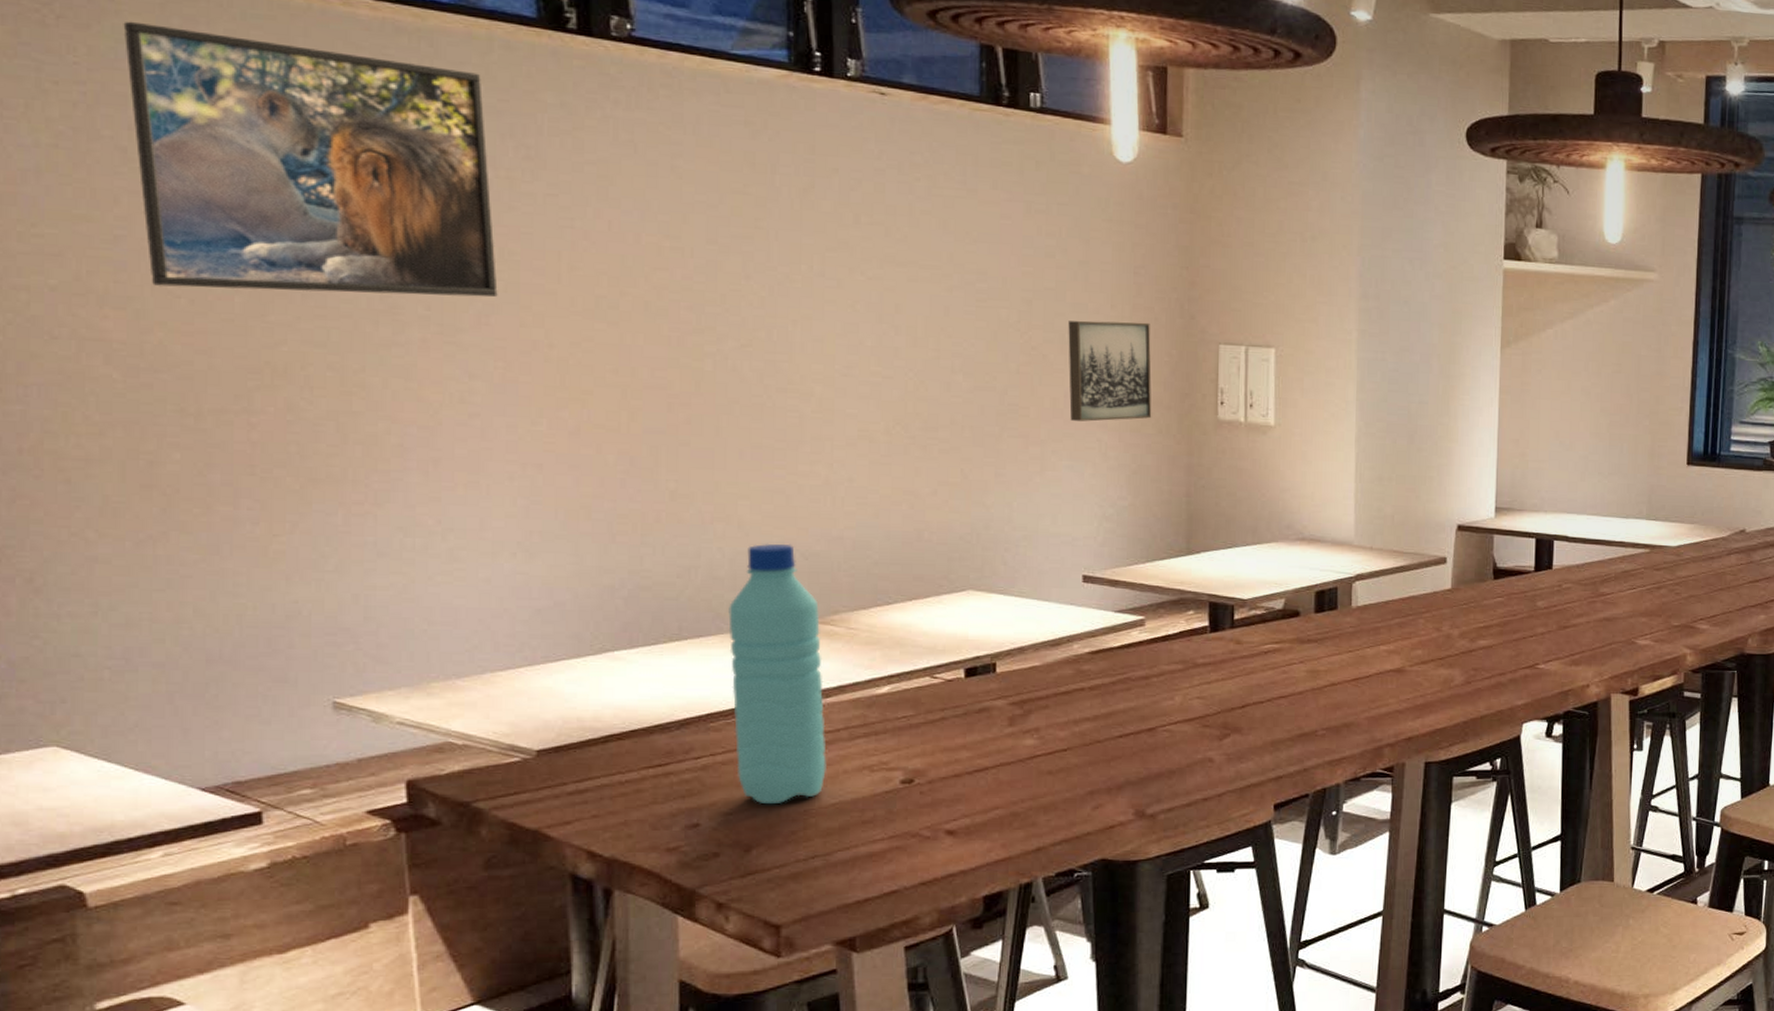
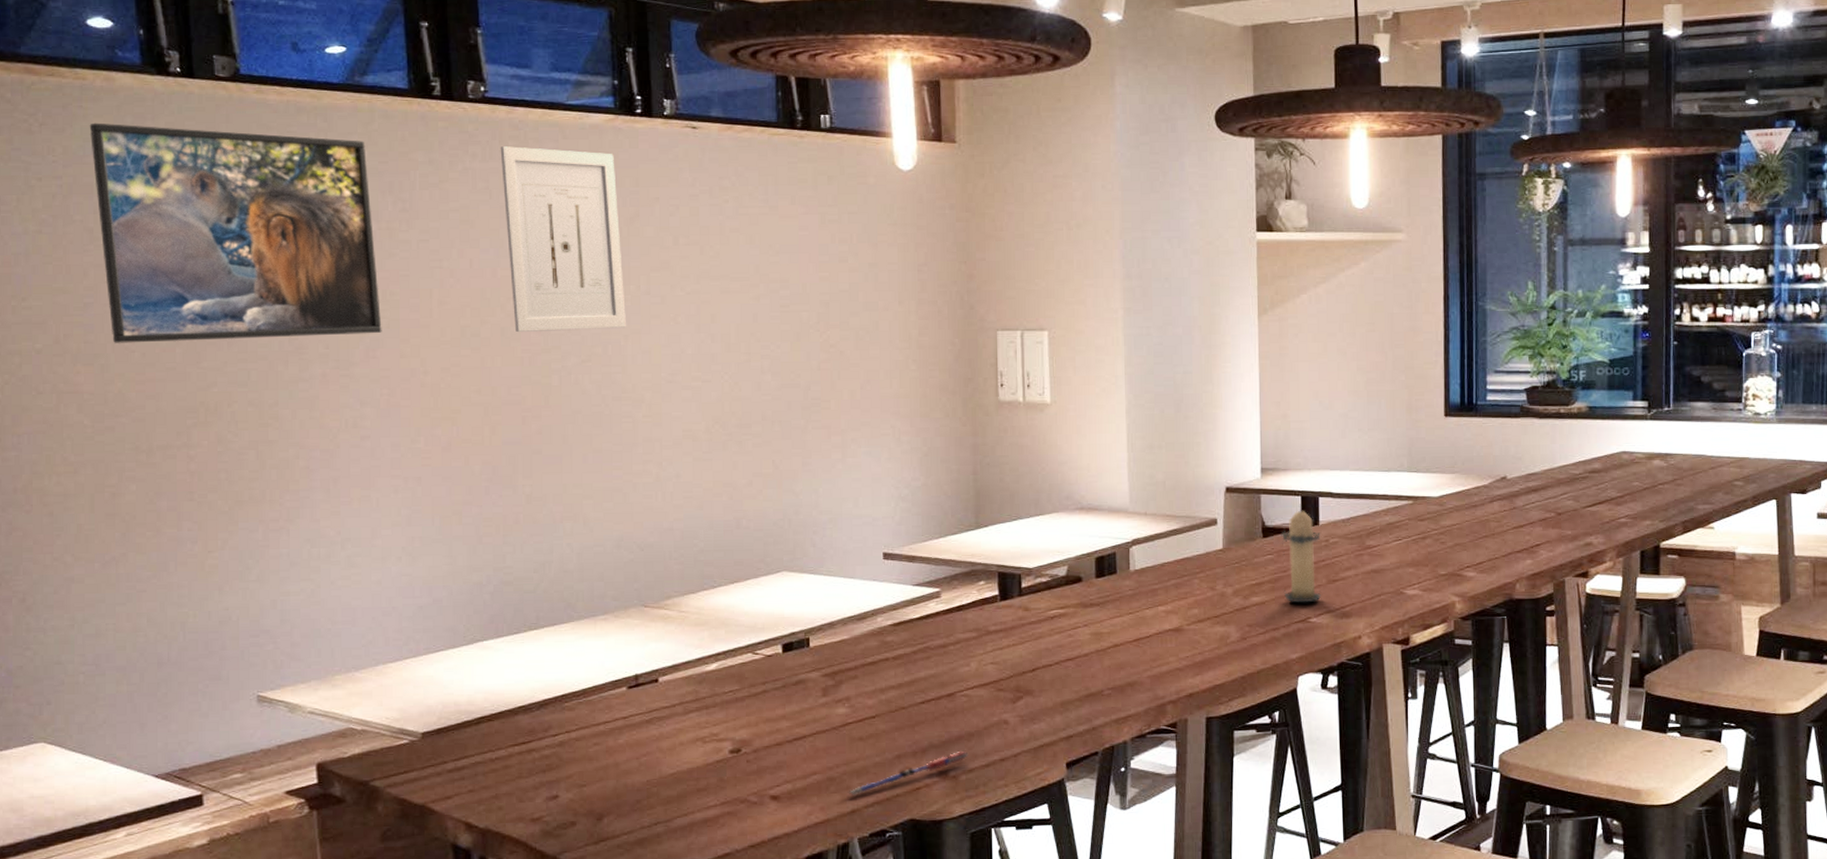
wall art: none [648,95,795,312] -> present [500,146,626,332]
water bottle: present [728,543,826,805] -> none [578,537,665,776]
pen: none [1033,788,1169,832] -> present [848,750,969,795]
wall art: present [1068,320,1152,422] -> none [862,315,939,410]
candle: none [1512,546,1554,649] -> present [1281,504,1322,603]

